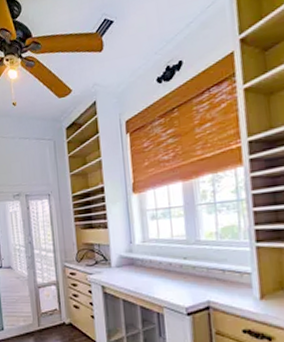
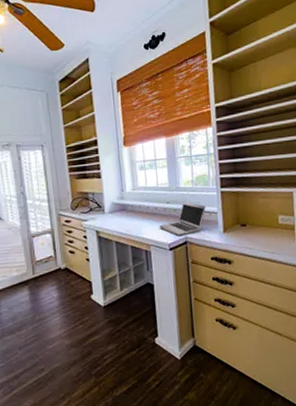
laptop: none [173,258,235,300] -> present [159,201,206,237]

